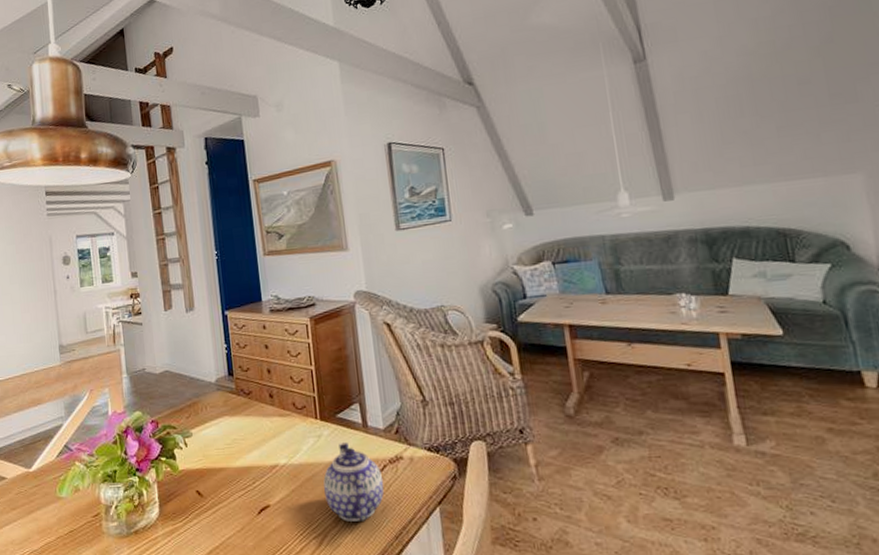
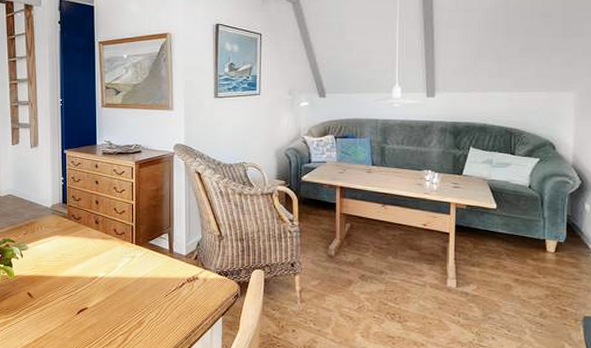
teapot: present [323,441,384,522] -> none [133,262,181,324]

